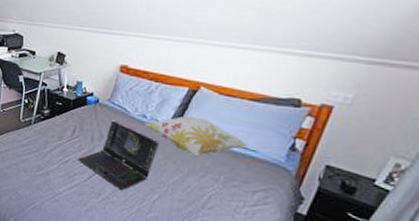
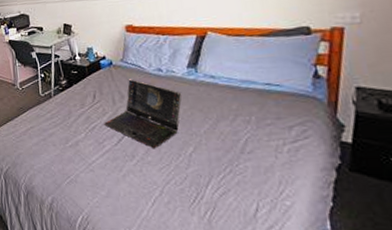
decorative pillow: present [145,116,250,155] -> none [162,61,272,100]

